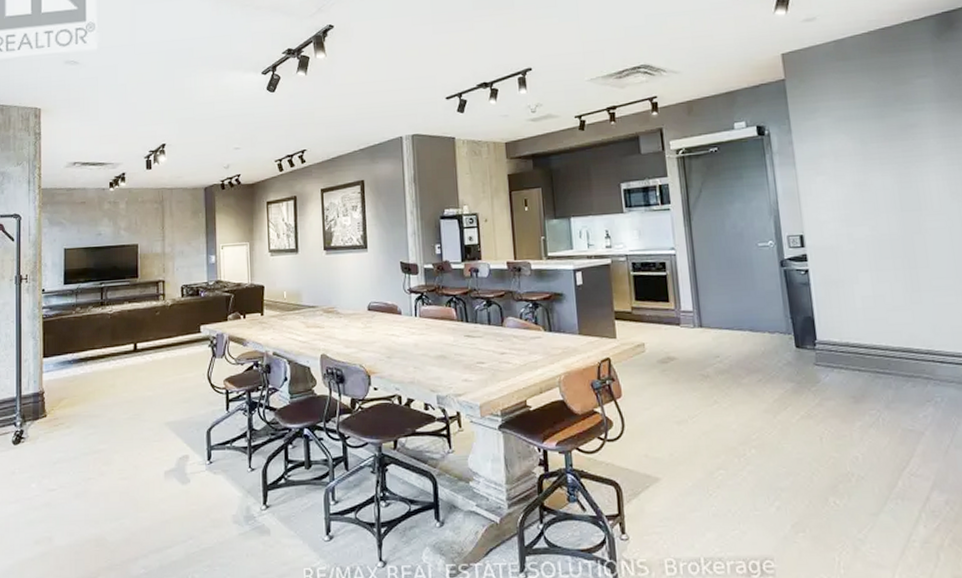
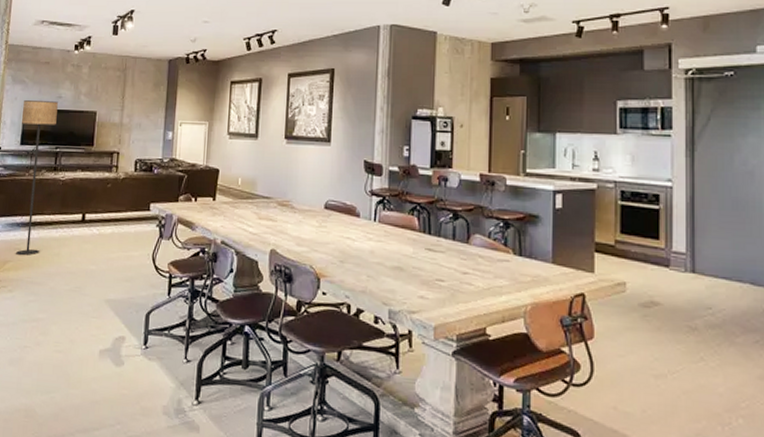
floor lamp: none [63,239,98,392] -> present [16,100,58,256]

